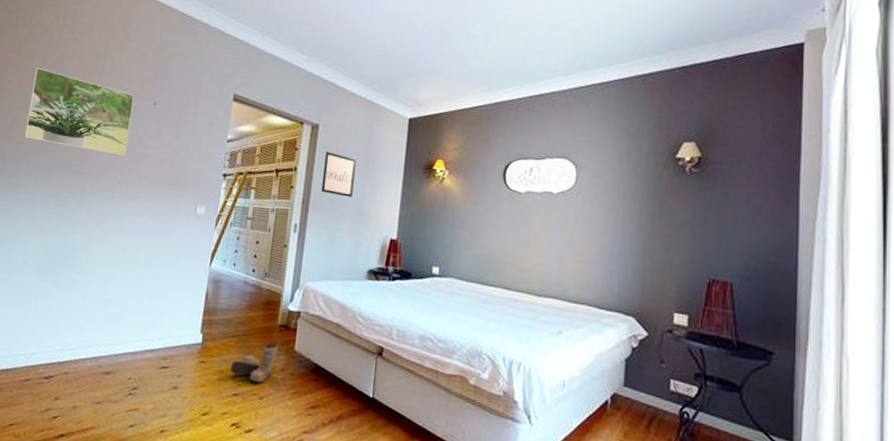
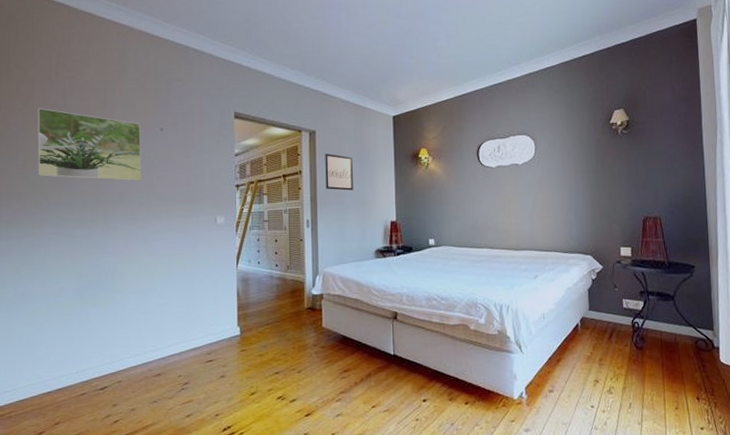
boots: present [229,343,279,383] -> none [268,325,309,359]

